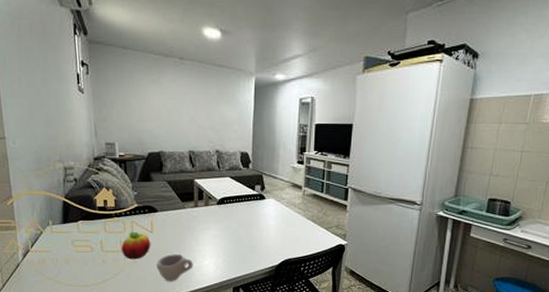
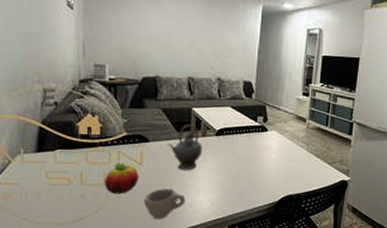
teapot: none [175,194,206,237] -> present [168,124,203,170]

